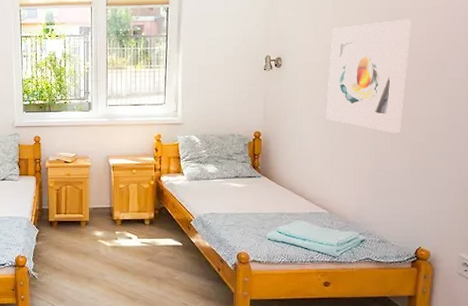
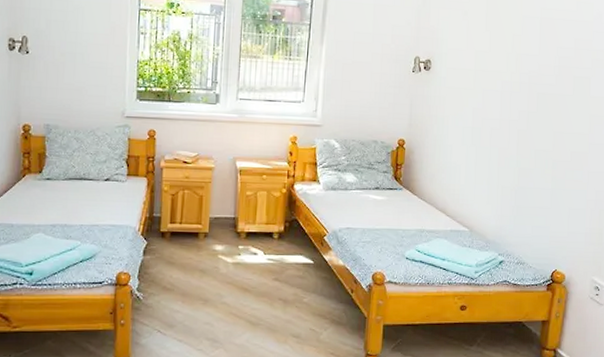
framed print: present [326,19,411,133] -> none [473,30,561,150]

